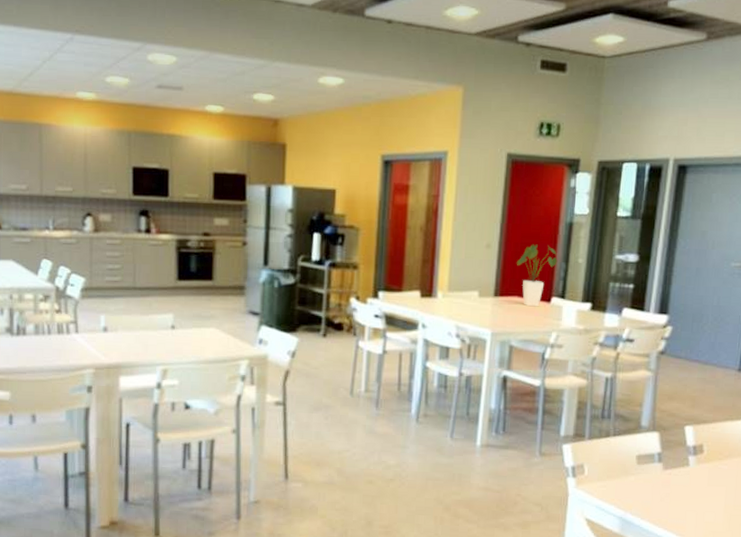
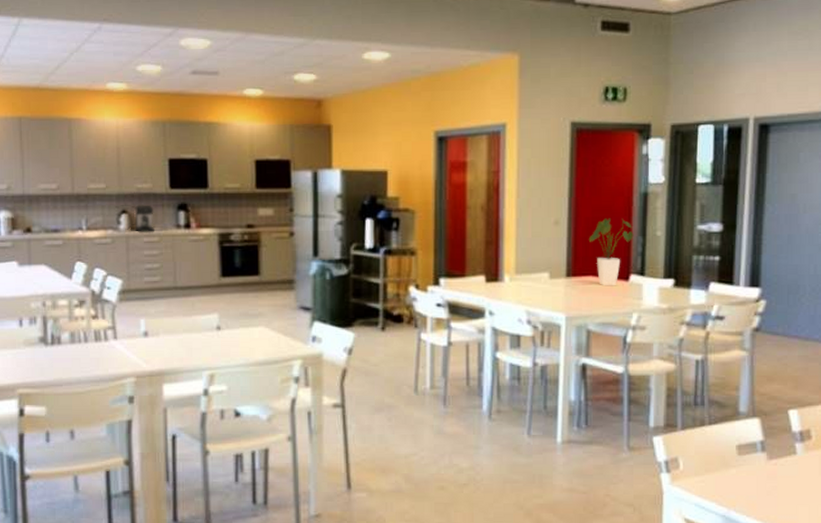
coffee maker: none [98,210,117,236] -> present [134,206,154,233]

